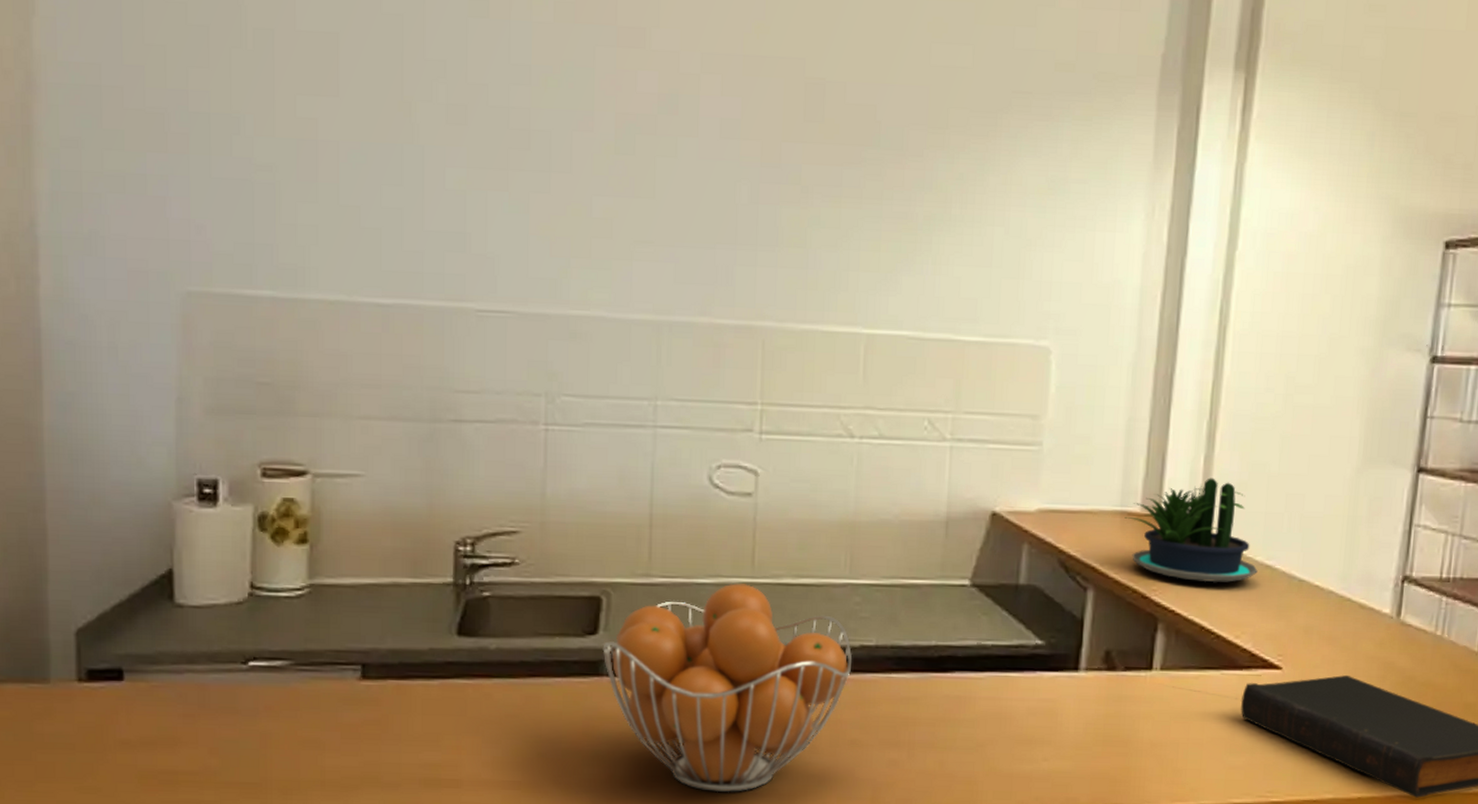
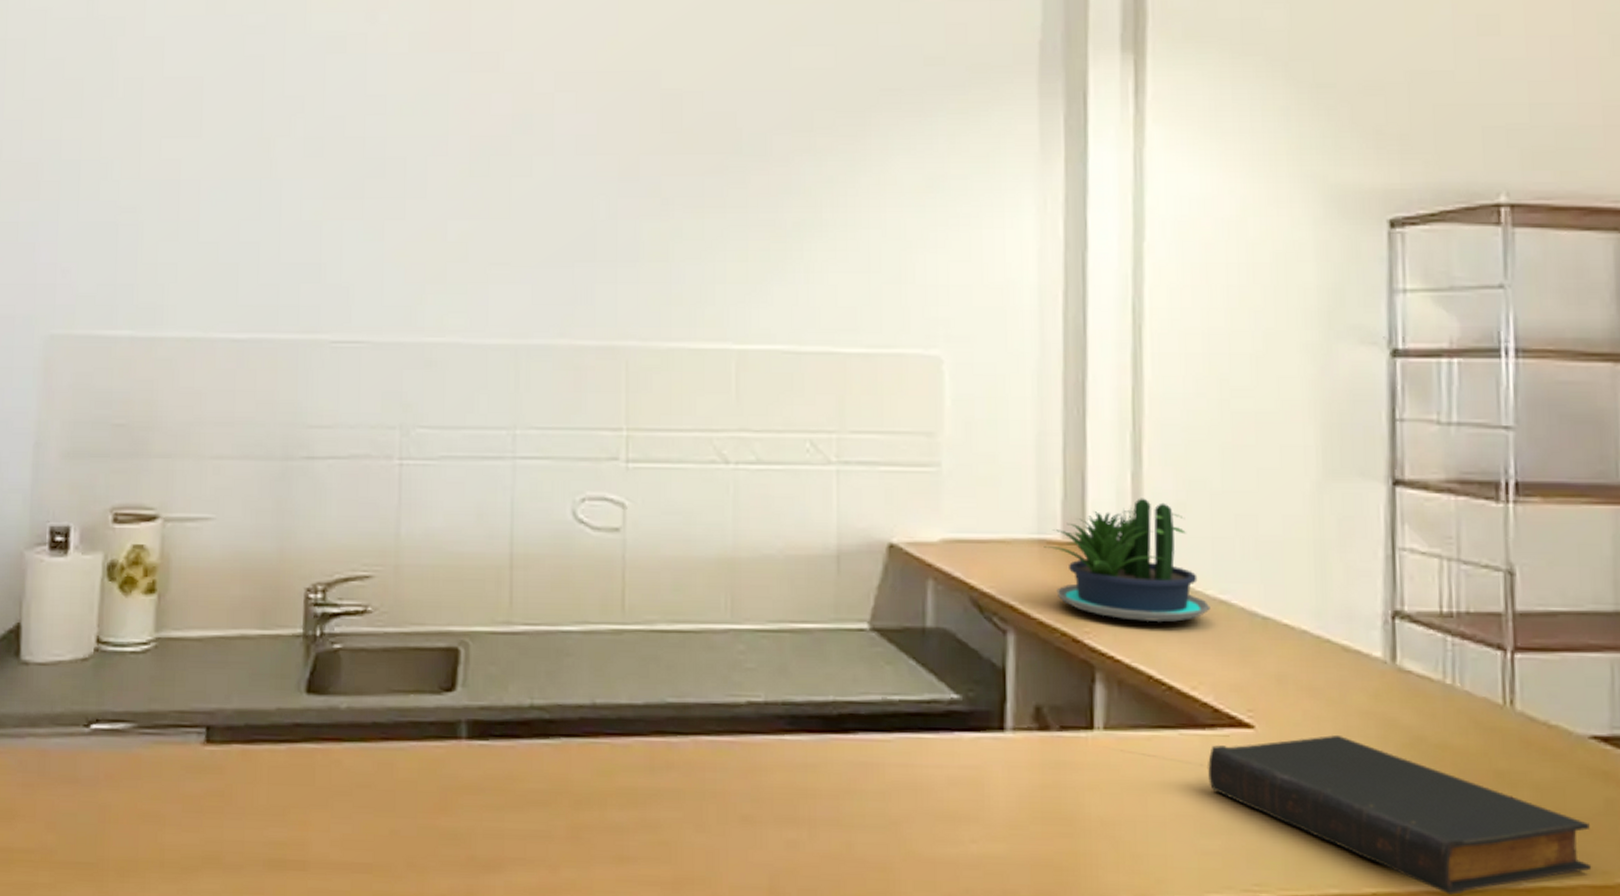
fruit basket: present [602,583,853,793] -> none [461,631,739,880]

